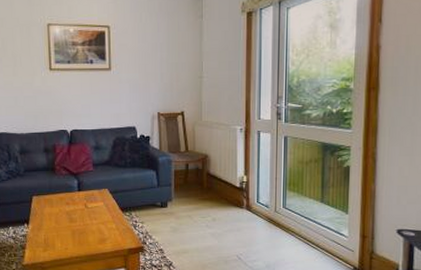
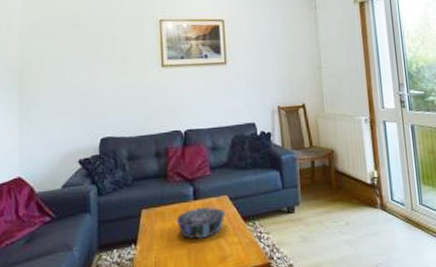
decorative bowl: none [62,198,106,223] -> present [175,207,226,239]

